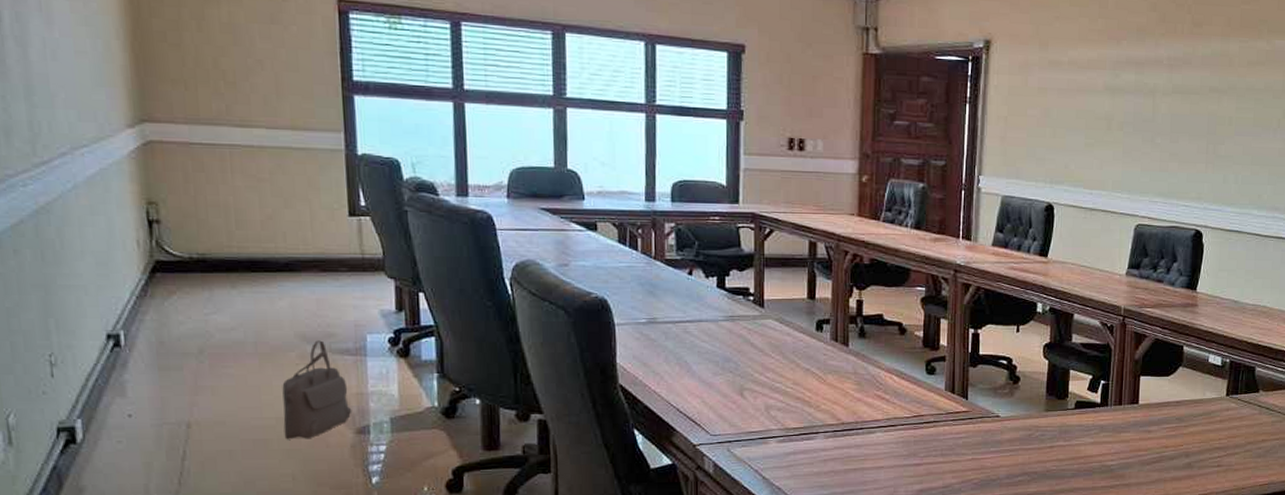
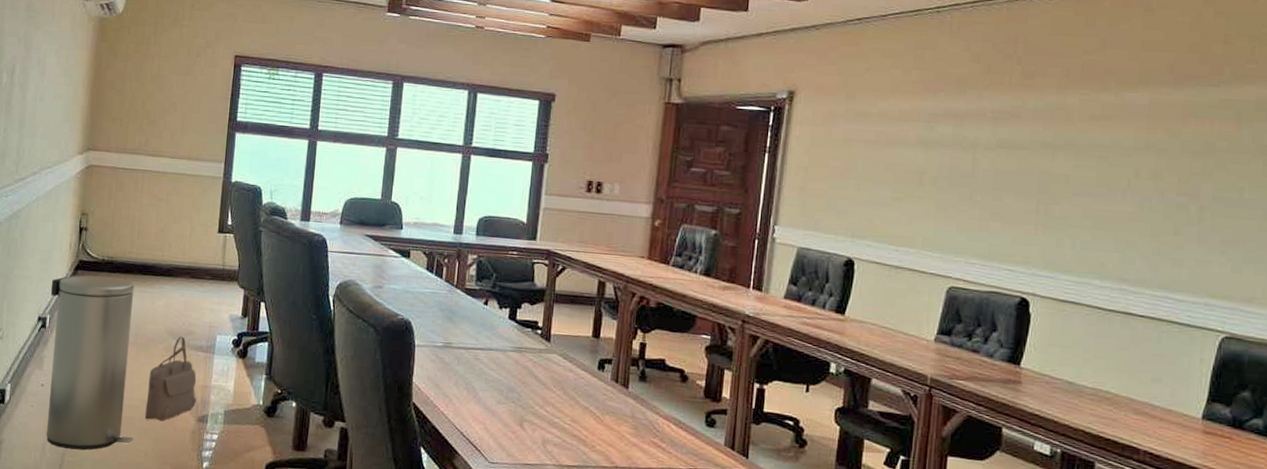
pedal bin: none [117,277,274,486] -> present [46,275,135,450]

